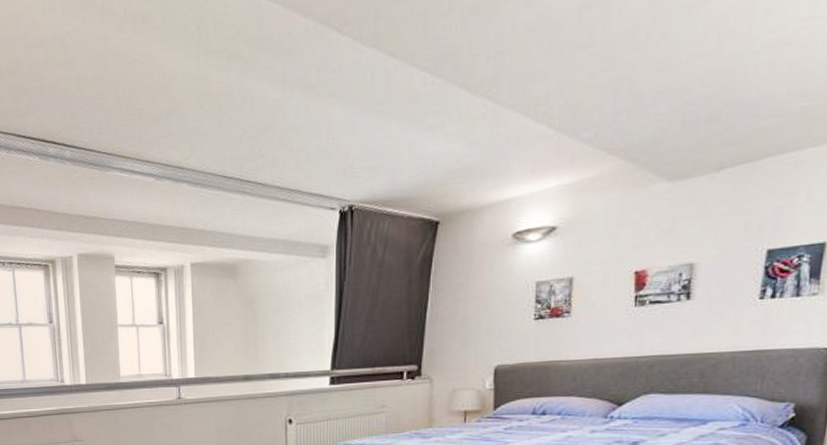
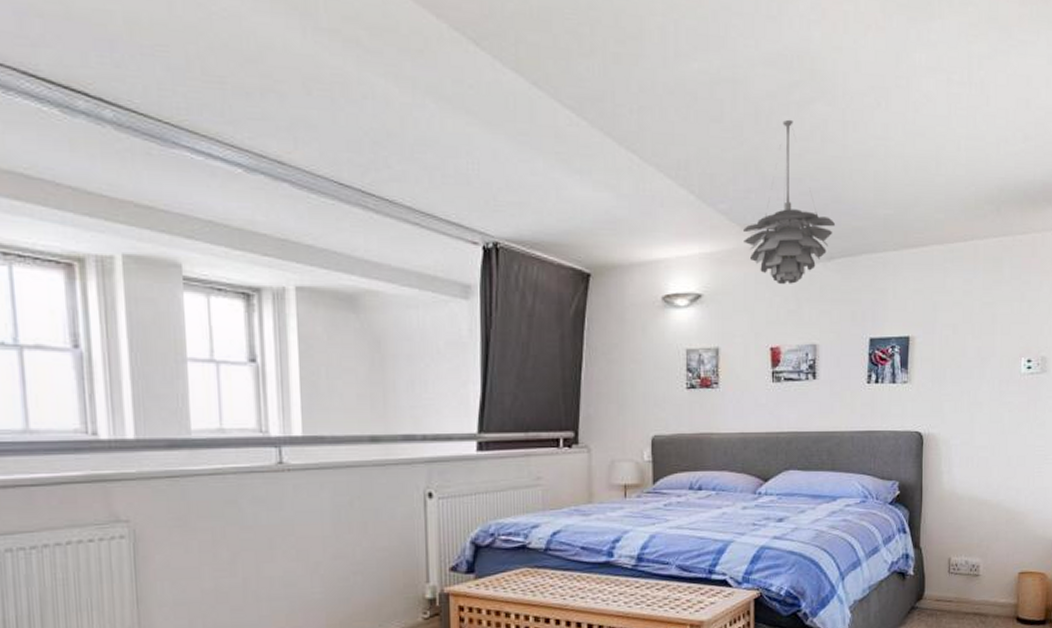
pendant light: none [609,25,729,206] -> present [744,119,835,285]

